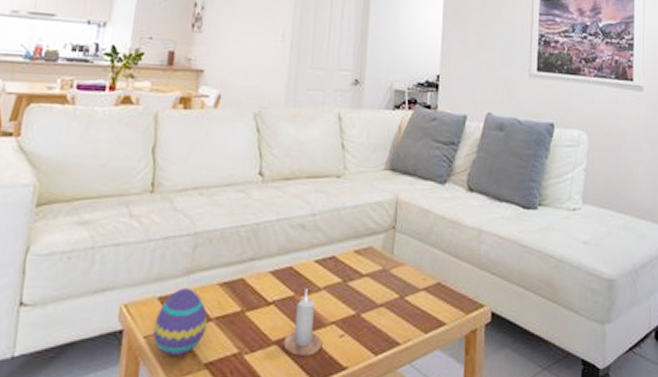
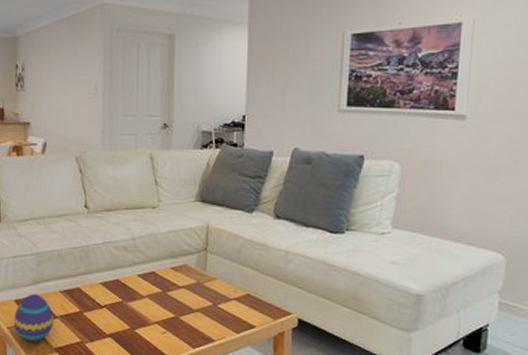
candle: present [283,288,323,356] -> none [116,296,148,346]

